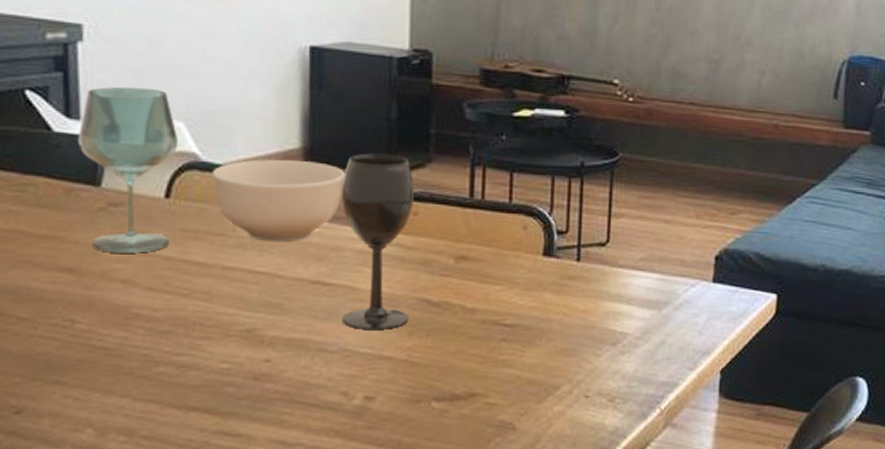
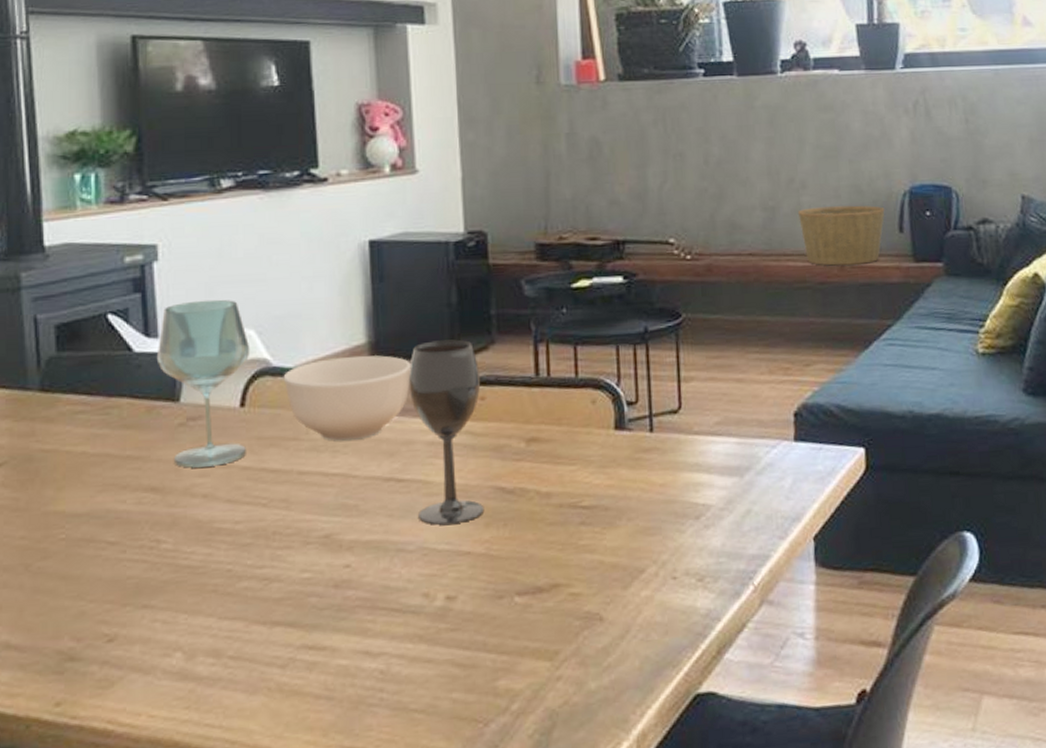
basket: none [740,65,823,125] -> present [797,205,885,266]

